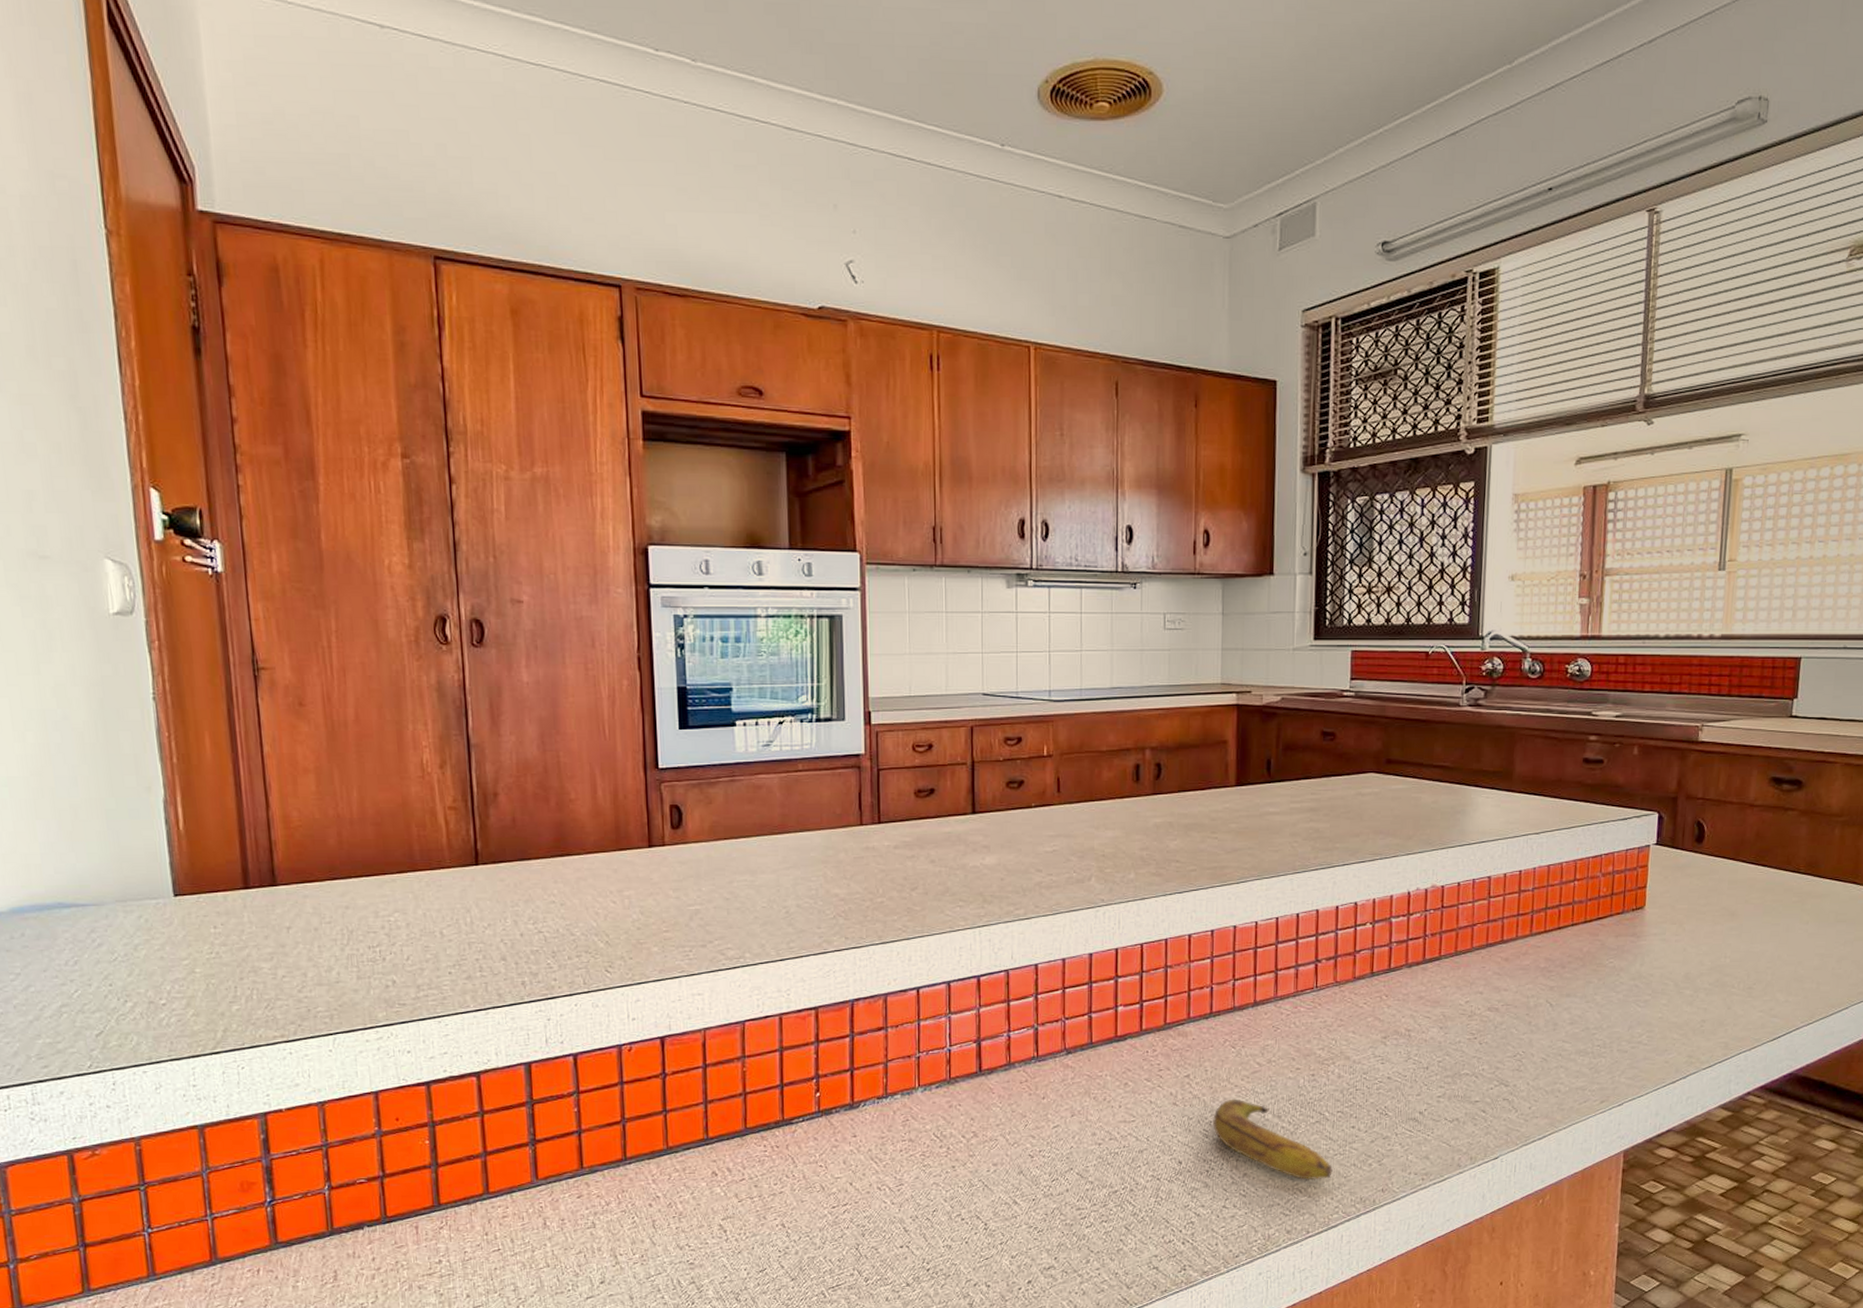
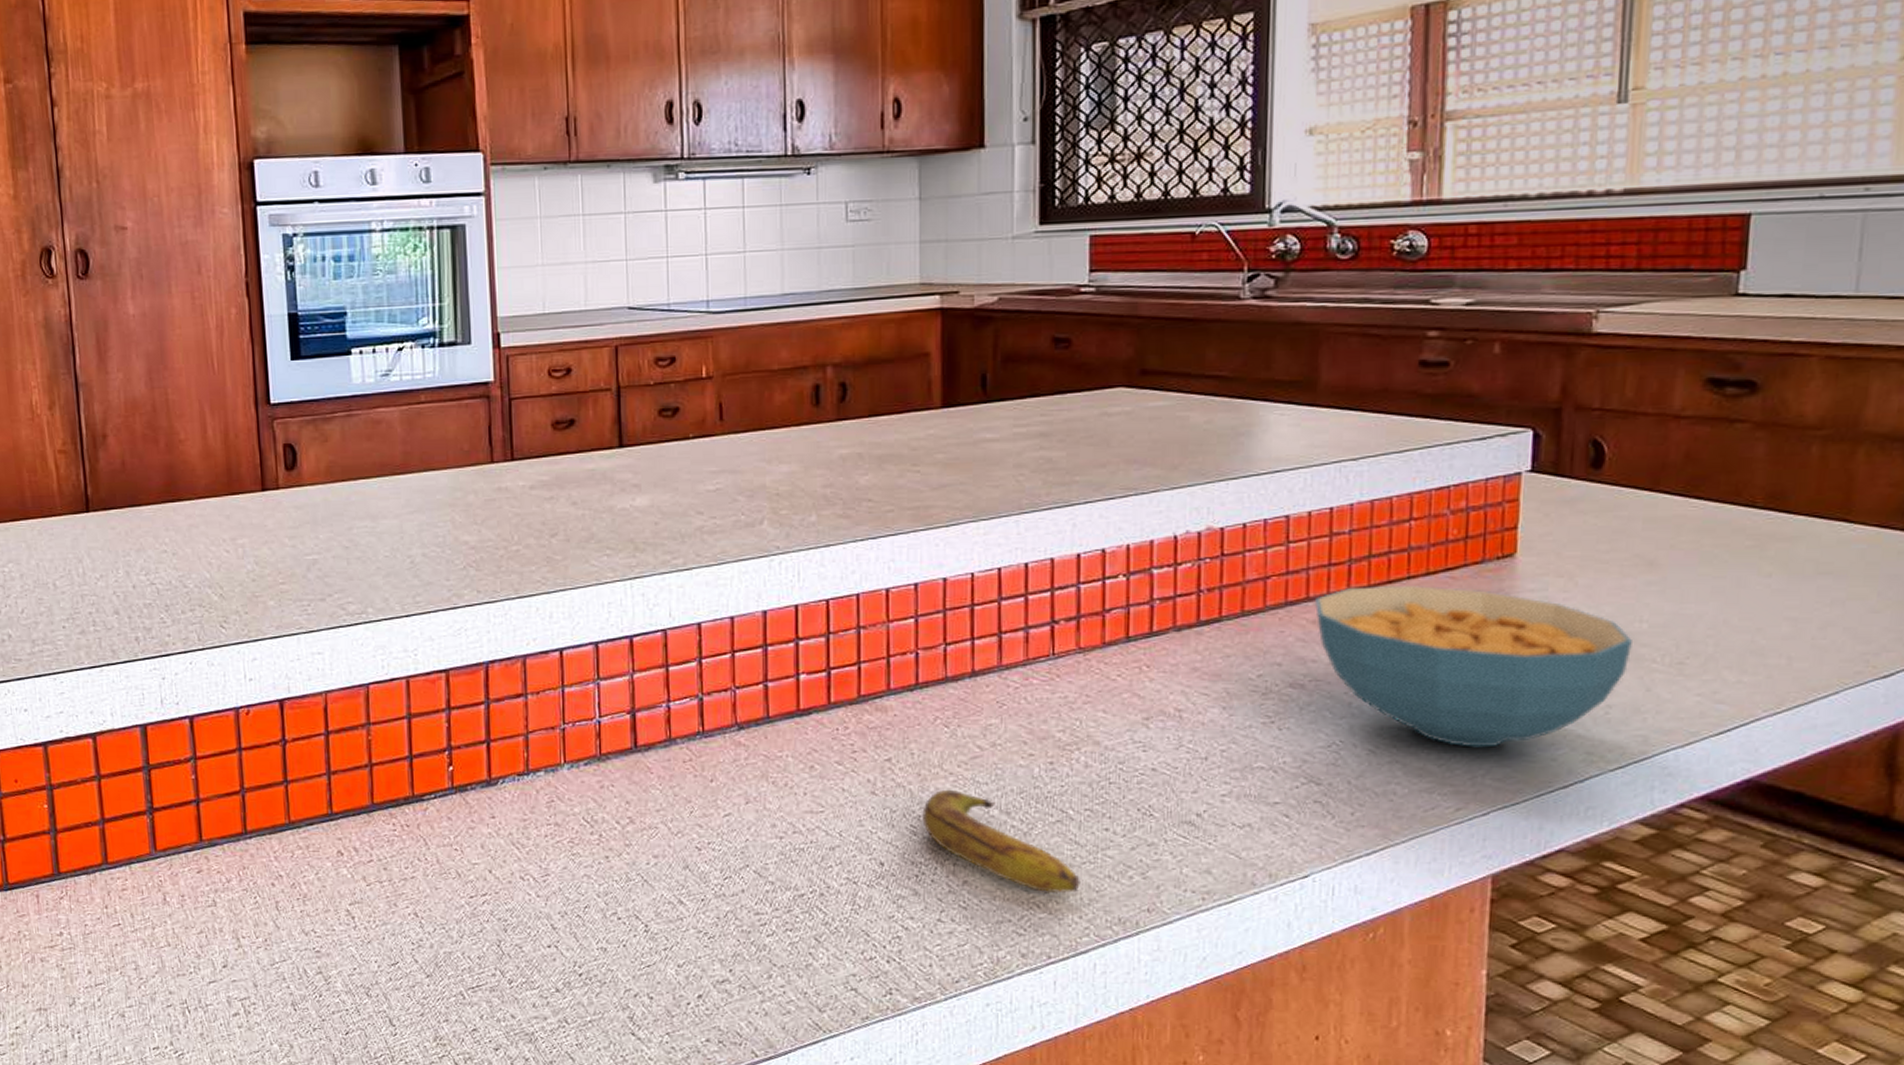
cereal bowl: none [1506,930,1719,1054] -> present [1314,585,1632,748]

